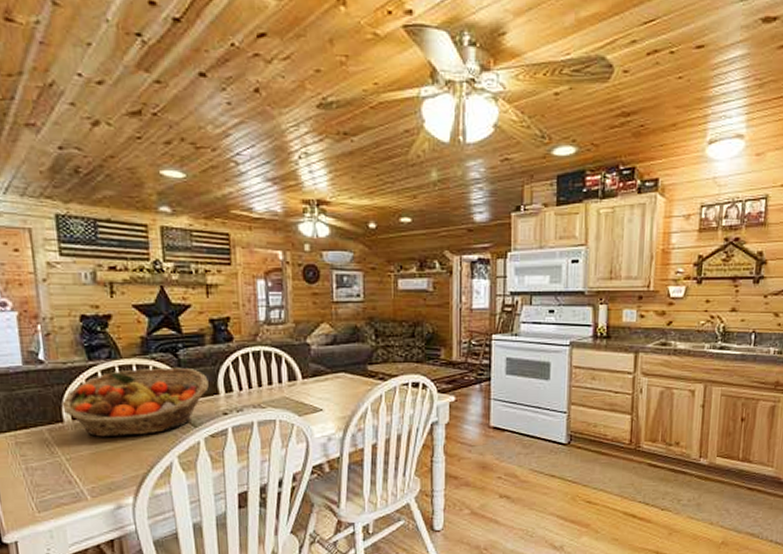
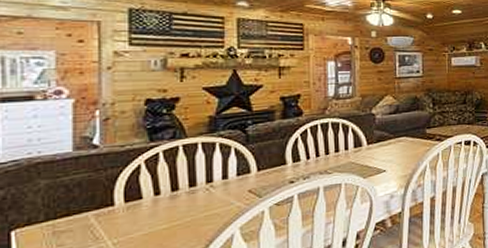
fruit basket: present [60,367,209,438] -> none [113,142,276,217]

